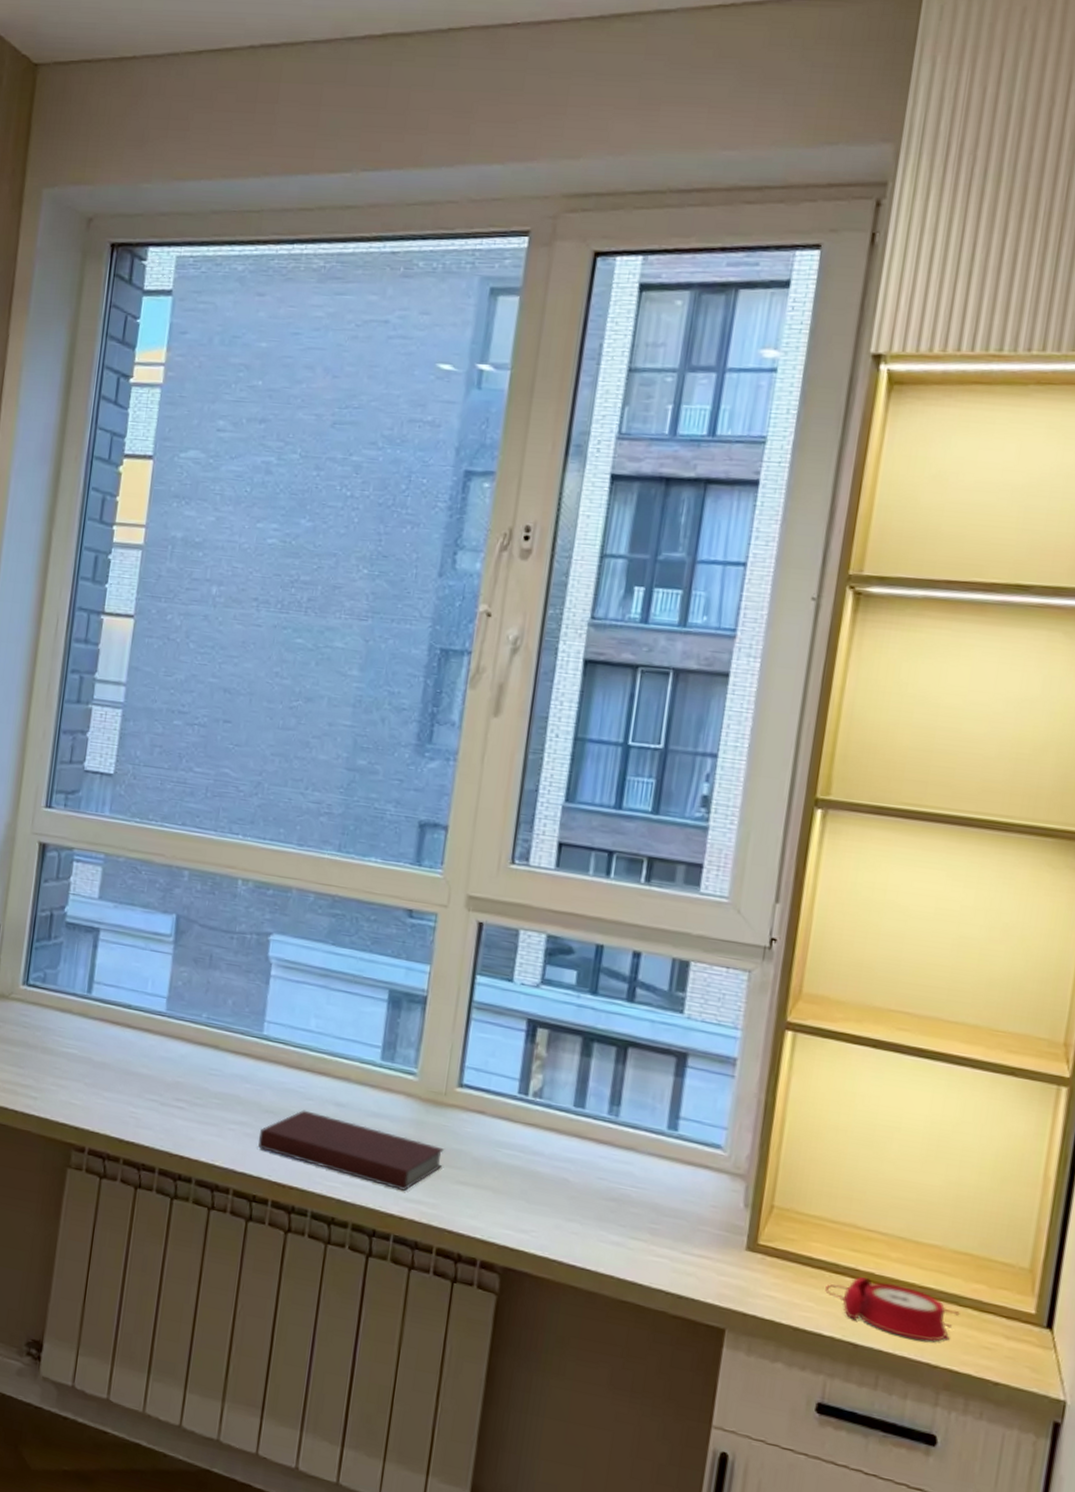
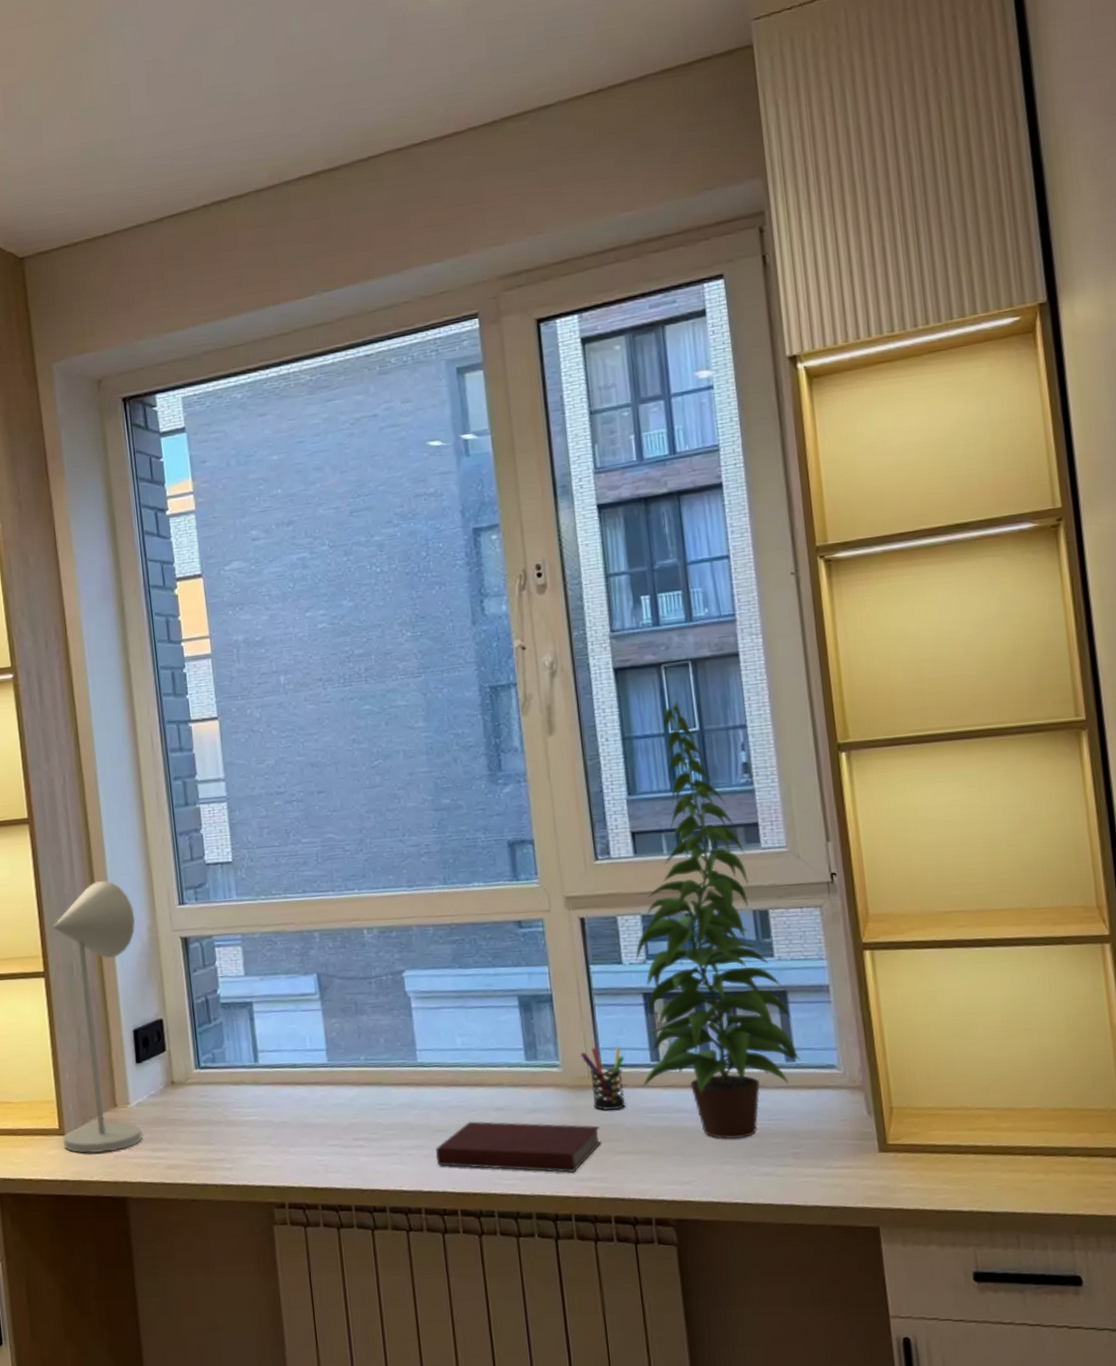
pen holder: none [442,1063,490,1137] -> present [580,1047,626,1111]
plant: none [502,711,686,1199] -> present [635,701,801,1139]
alarm clock: present [825,1277,960,1341] -> none [954,1150,1072,1195]

